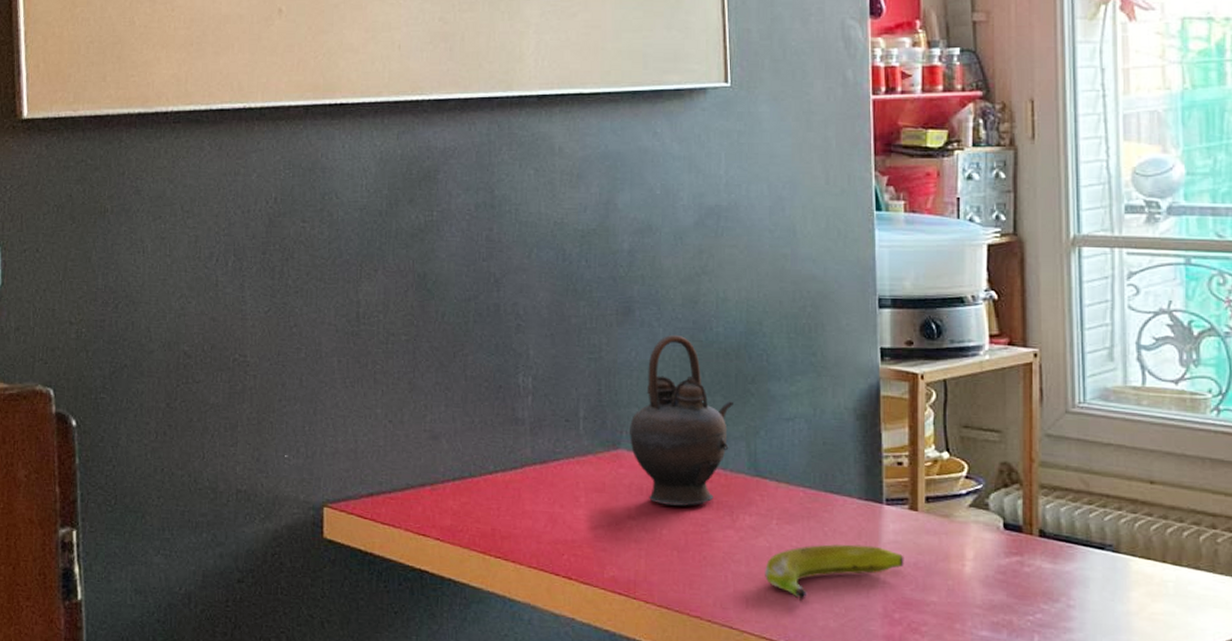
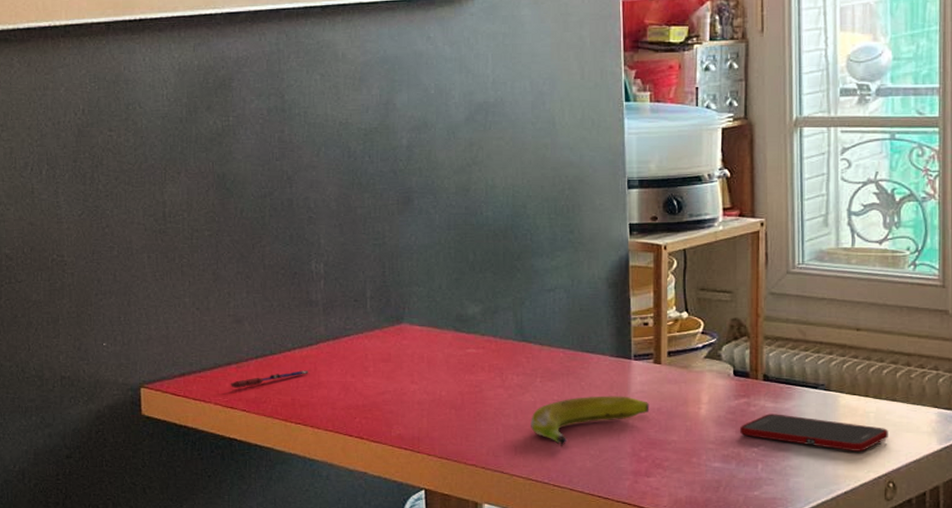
pen: none [423,497,512,513] -> present [230,370,309,388]
teapot: present [628,334,733,506] -> none [410,219,502,370]
cell phone: none [1012,576,1191,628] -> present [740,414,888,451]

